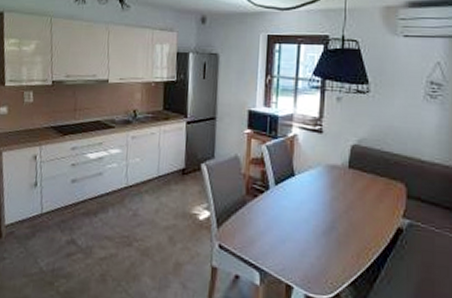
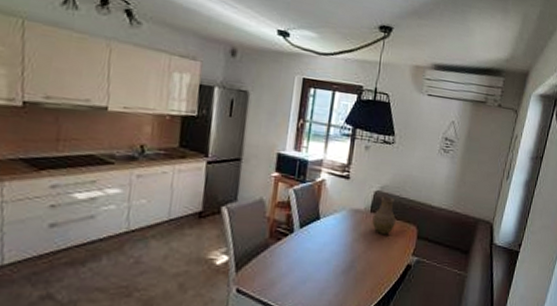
vase: none [352,150,378,193] -> present [372,196,396,235]

